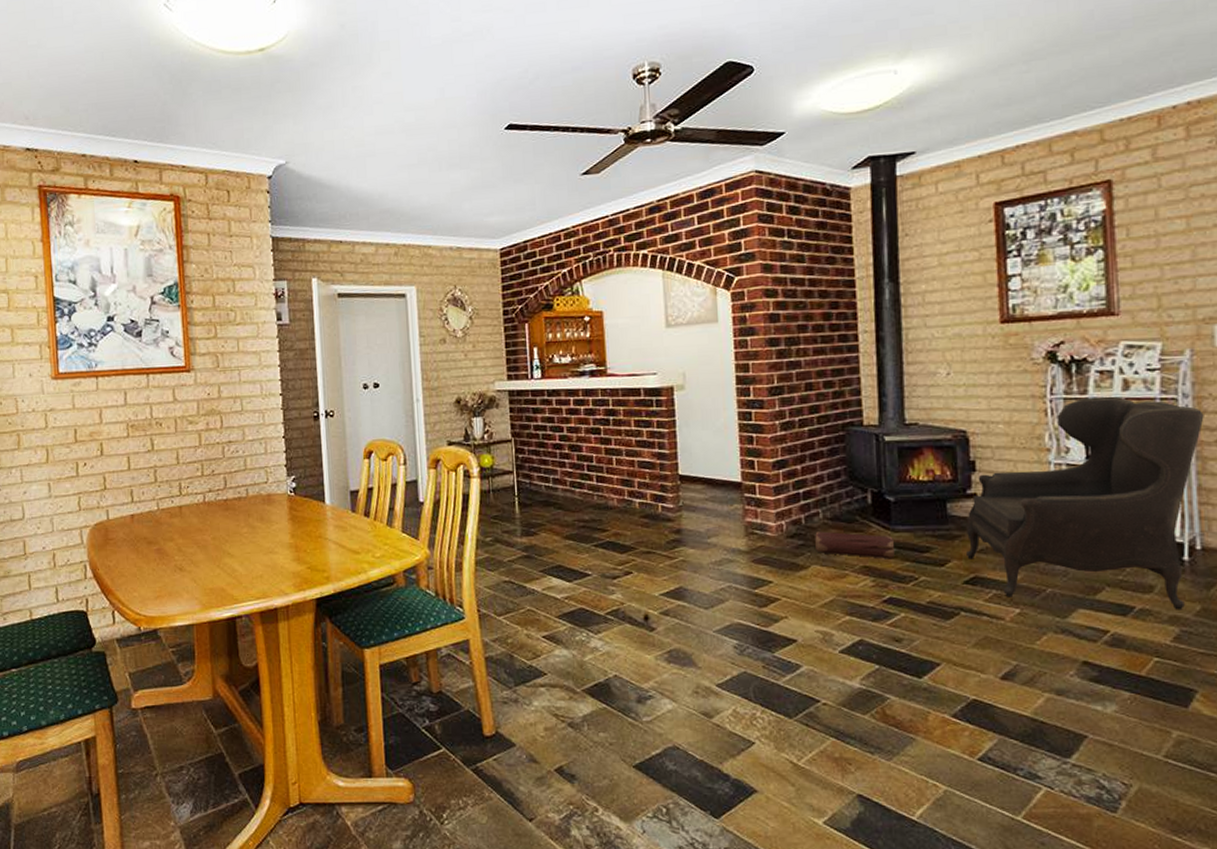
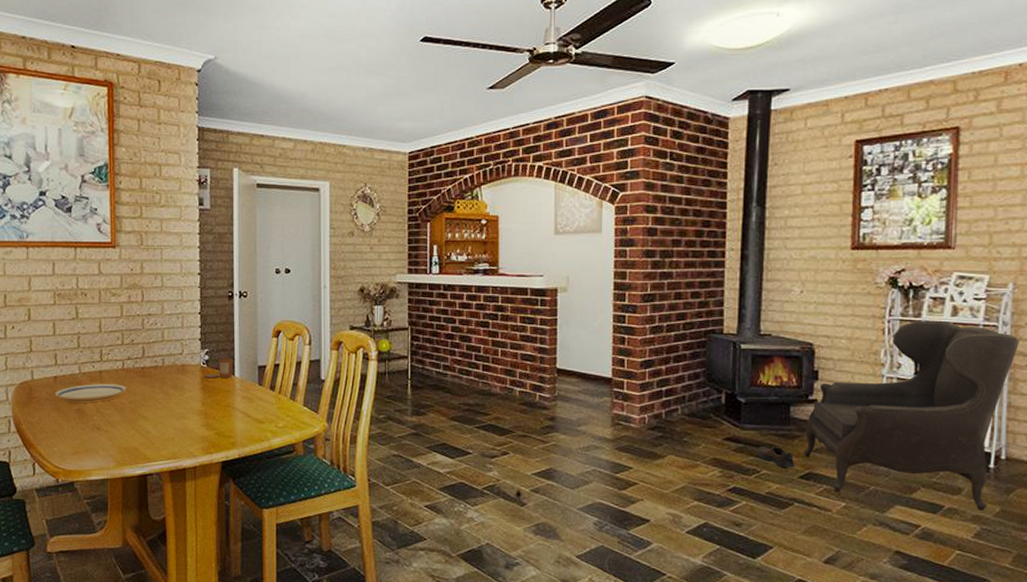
plate: none [132,519,210,543] -> present [54,384,127,403]
candle: none [293,484,323,508] -> present [205,358,233,379]
decorative log: present [815,531,894,559] -> none [673,425,741,453]
shoe: none [913,548,957,573] -> present [757,445,795,468]

